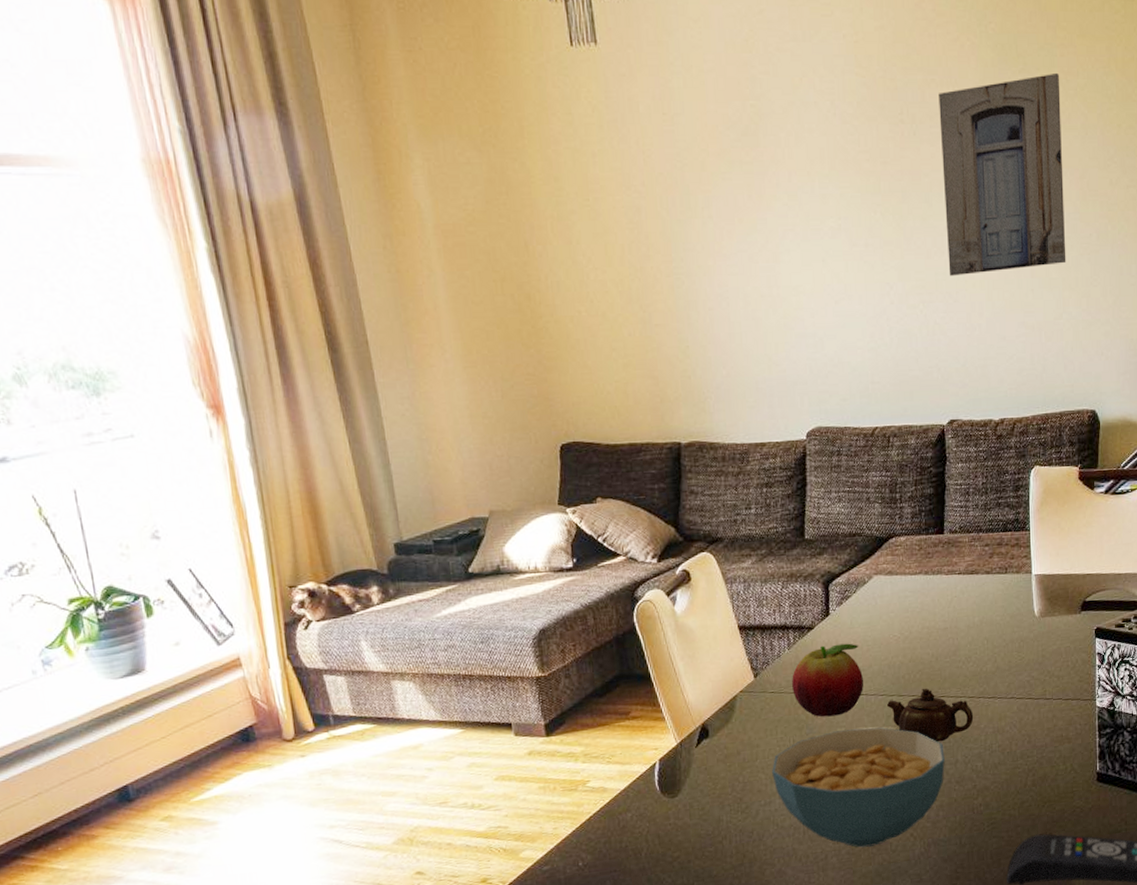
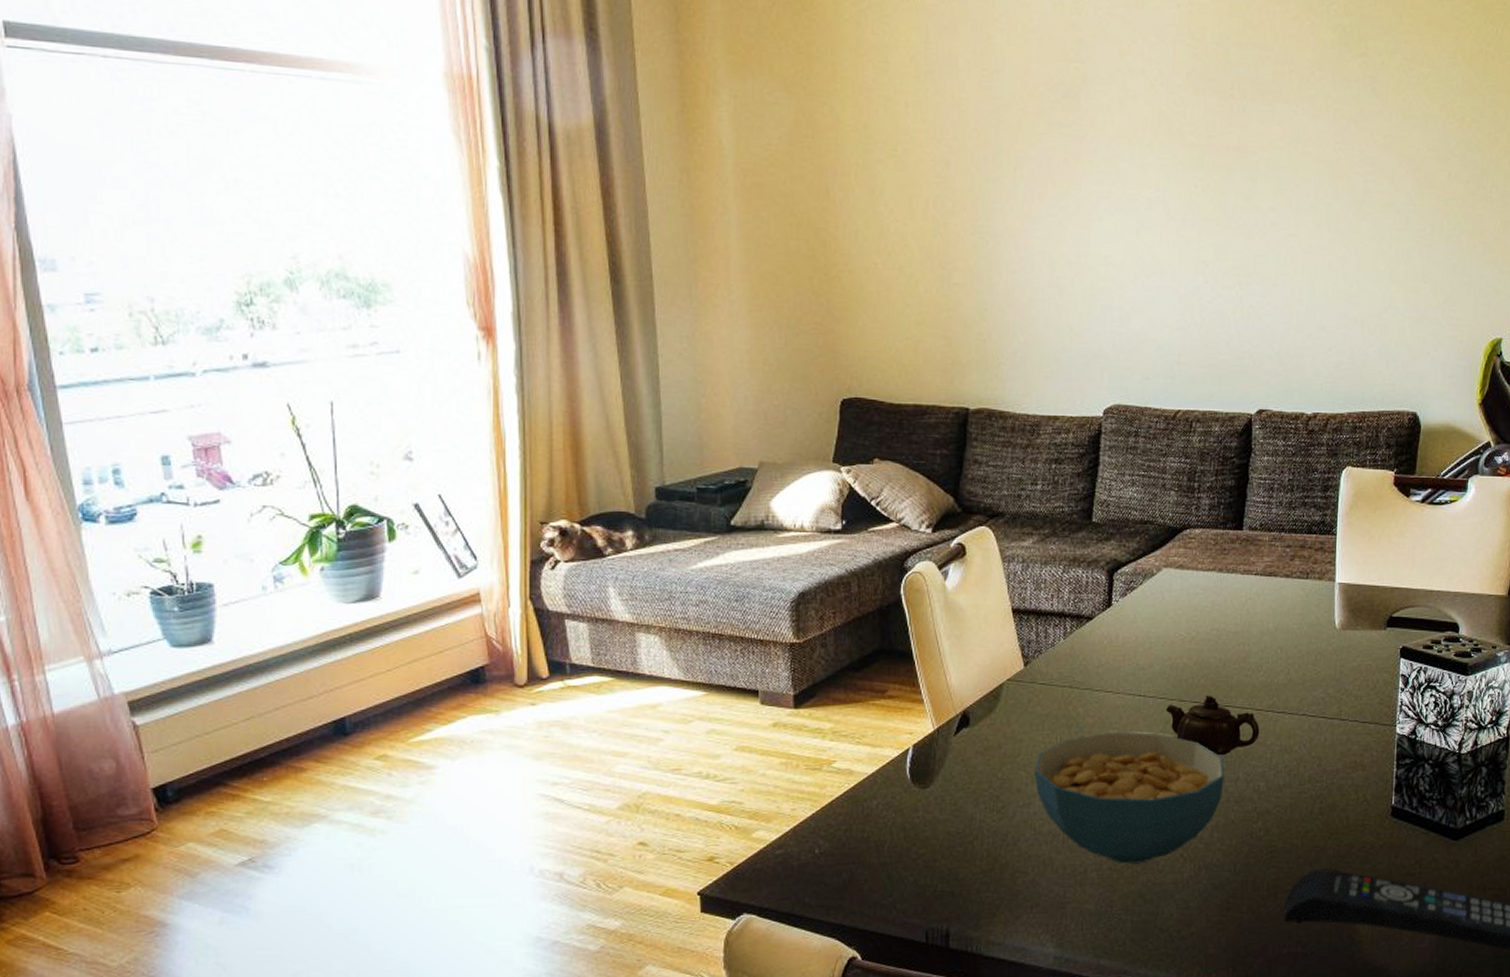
fruit: present [792,643,864,717] -> none [1064,638,1143,716]
wall art: present [939,72,1066,277] -> none [1269,59,1402,260]

